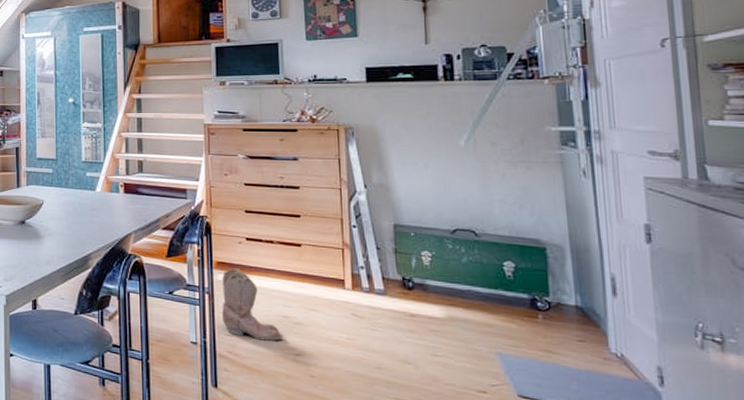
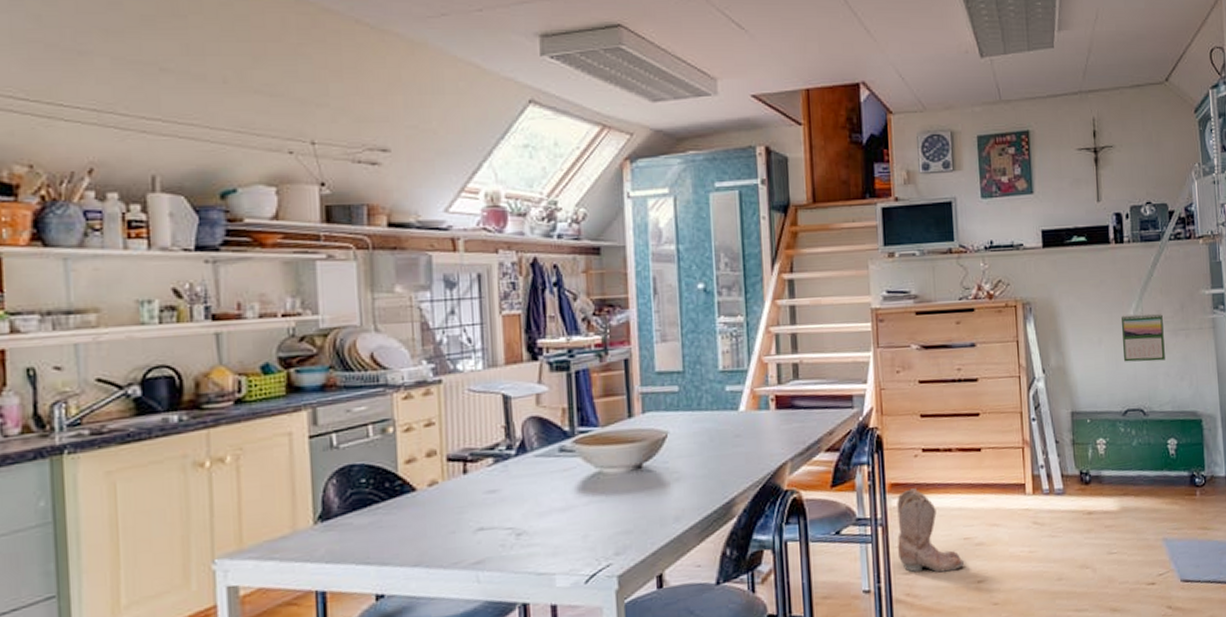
calendar: none [449,145,501,189] -> present [1120,313,1165,362]

